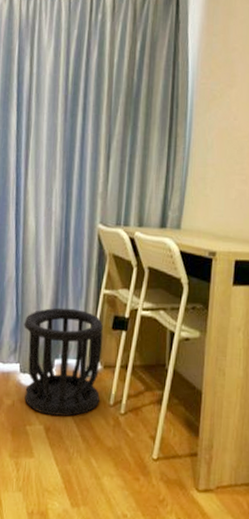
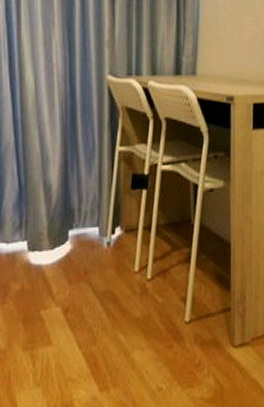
wastebasket: present [24,307,103,417] -> none [29,171,123,294]

